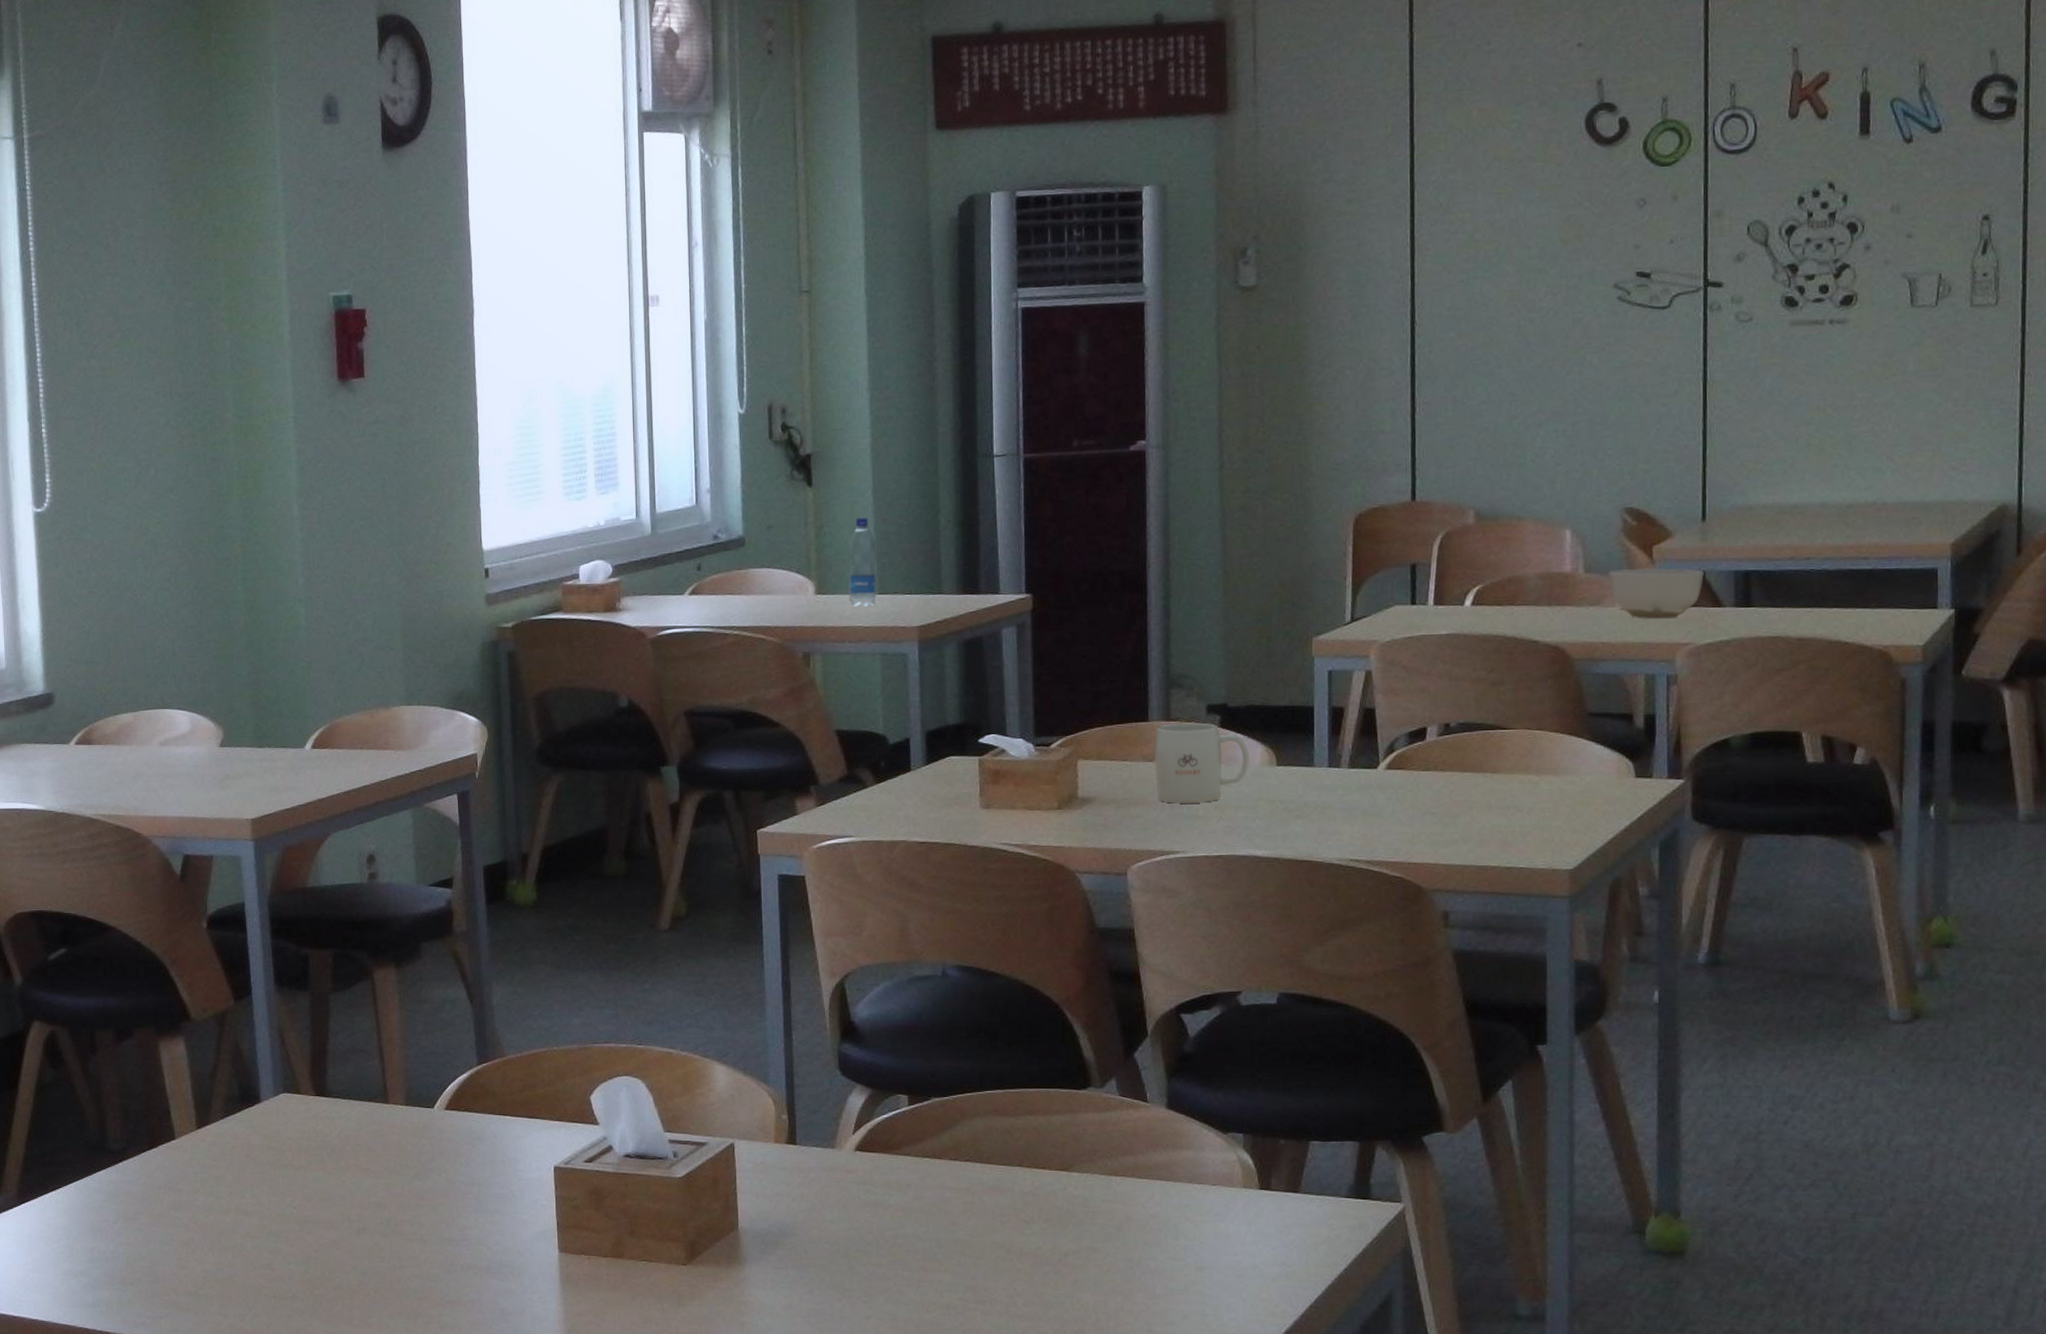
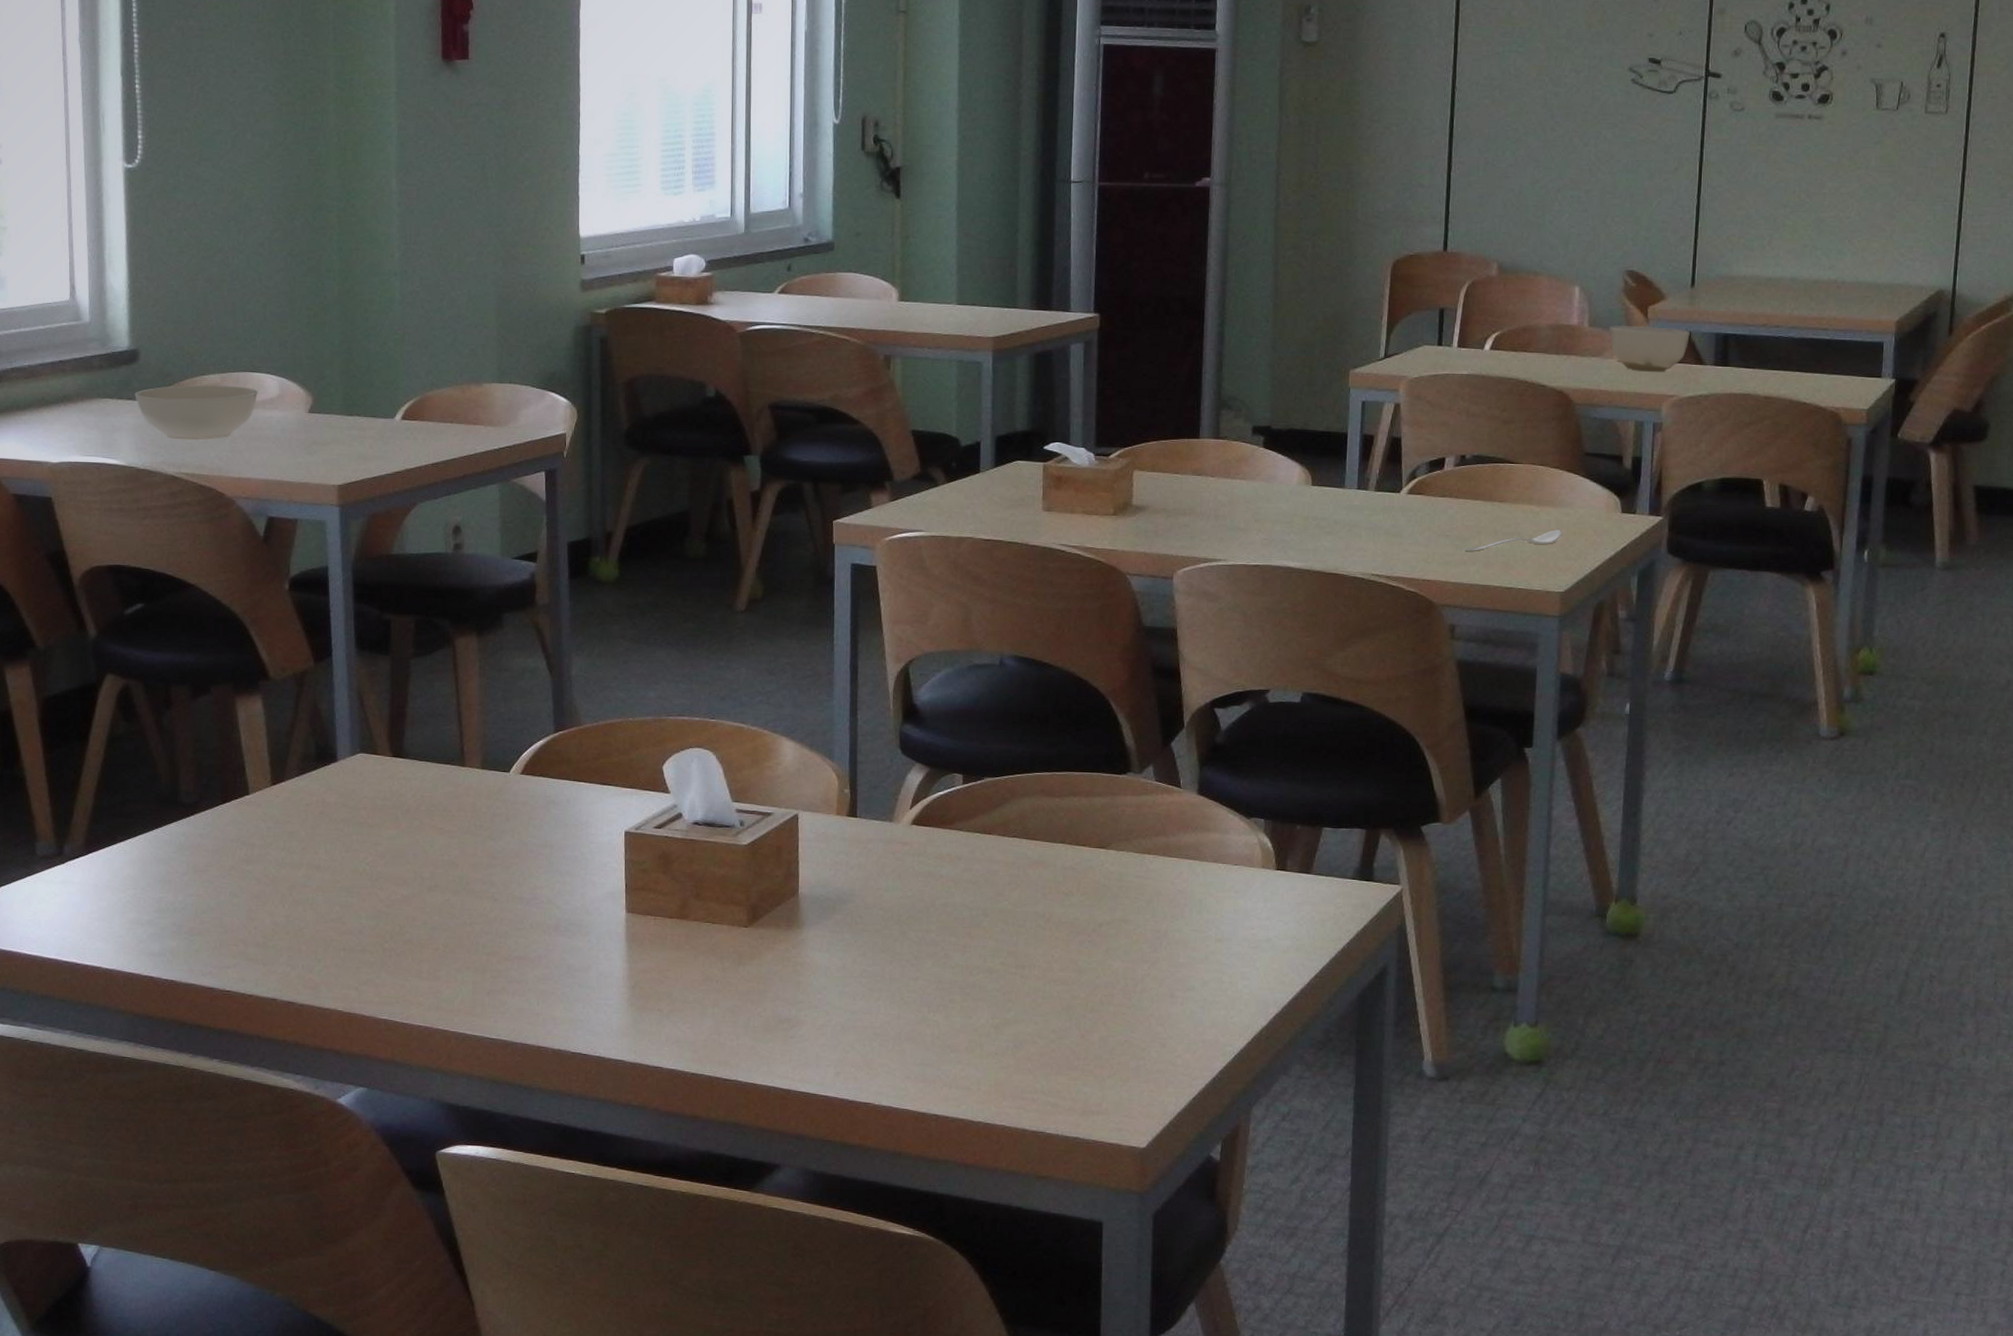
bowl: none [51,723,170,781] -> present [135,384,258,440]
bottle: present [848,518,876,607] -> none [929,231,957,316]
mug: present [1154,722,1249,804] -> none [1203,441,1288,516]
spoon: none [1451,800,1567,829] -> present [1461,529,1562,551]

